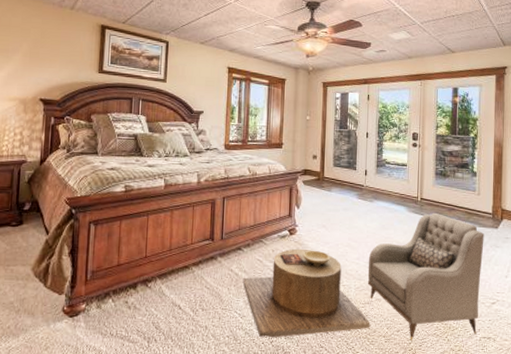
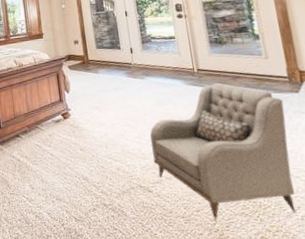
side table: present [242,248,370,338] -> none [25,131,165,221]

